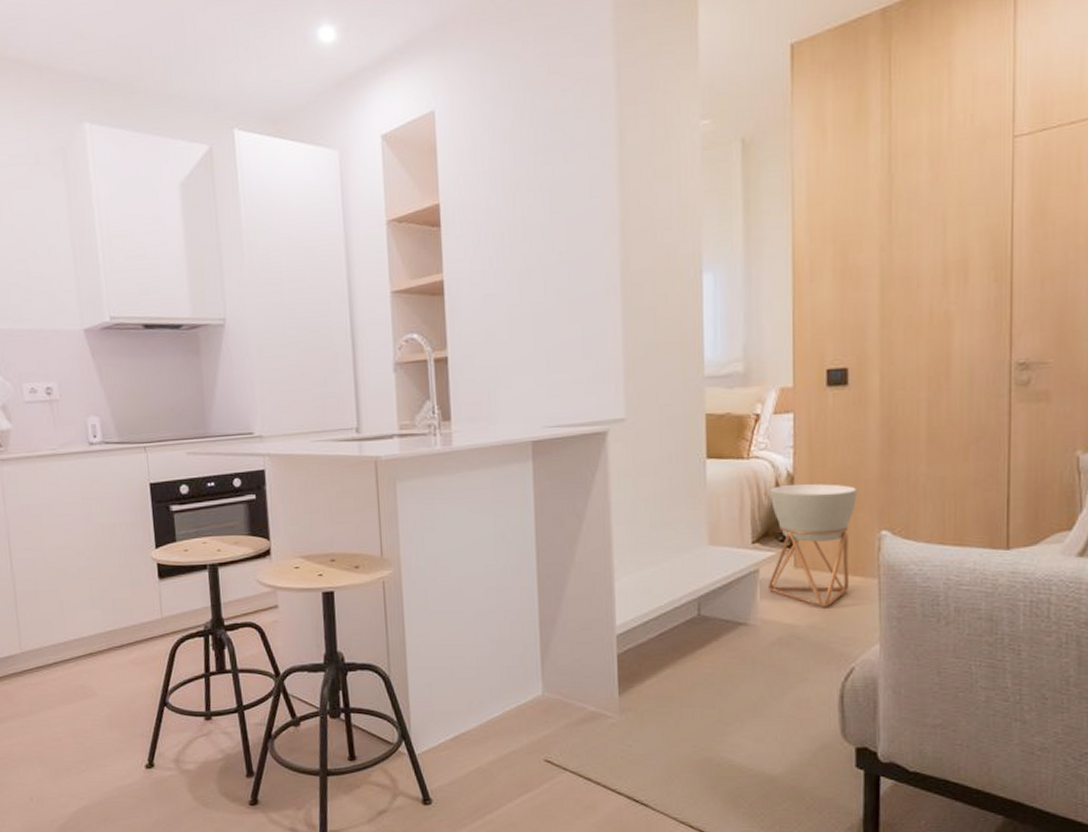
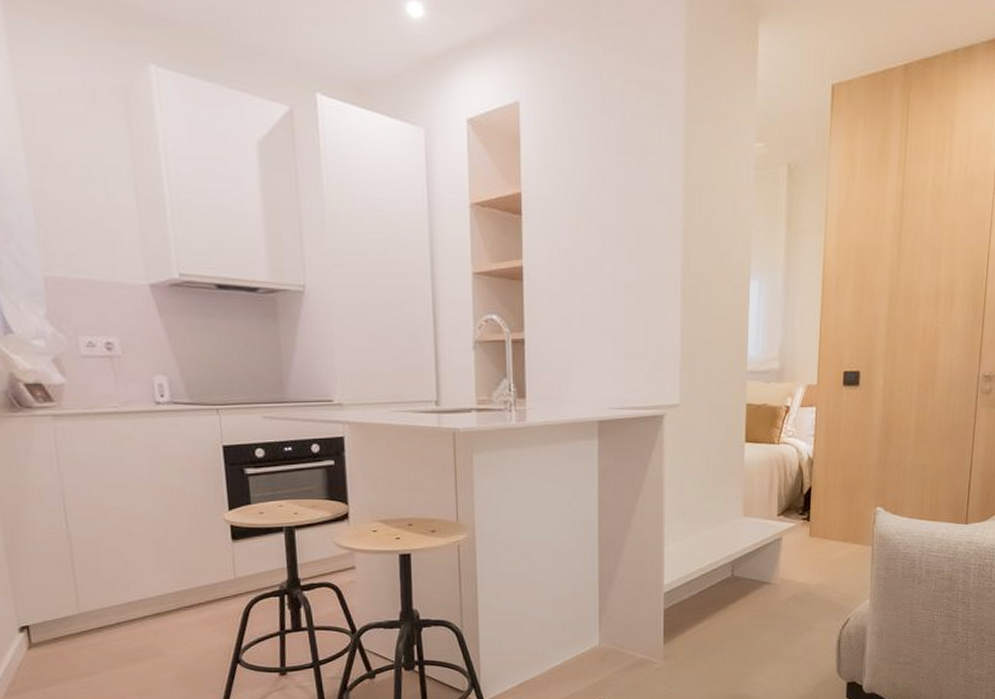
planter: present [767,484,858,608] -> none [788,467,861,570]

